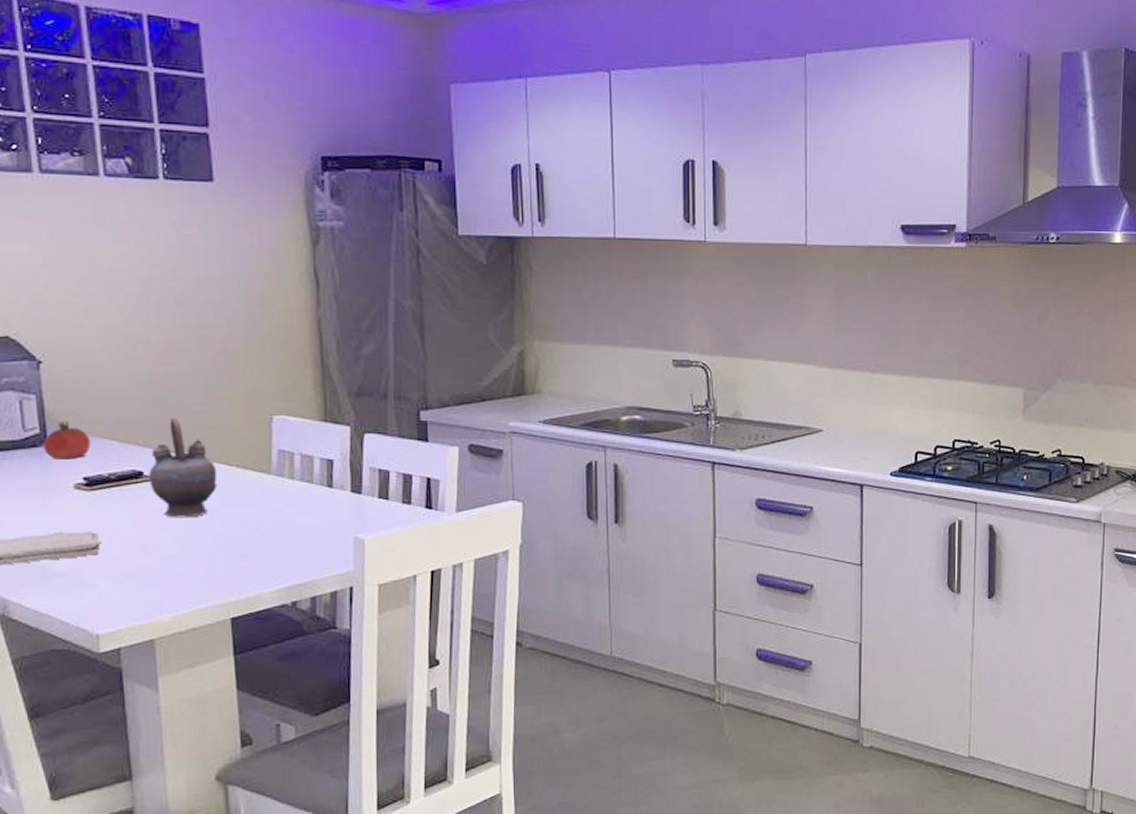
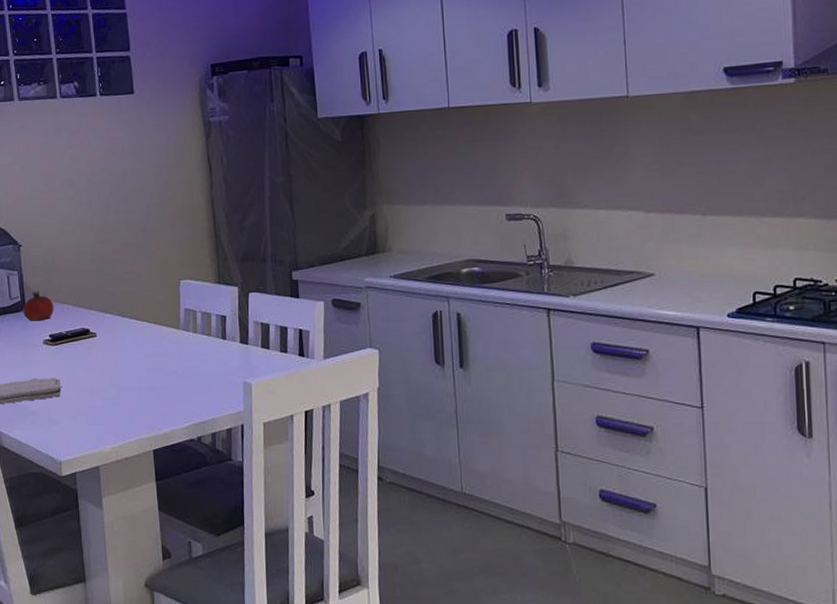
teapot: present [149,417,218,518] -> none [93,284,142,367]

